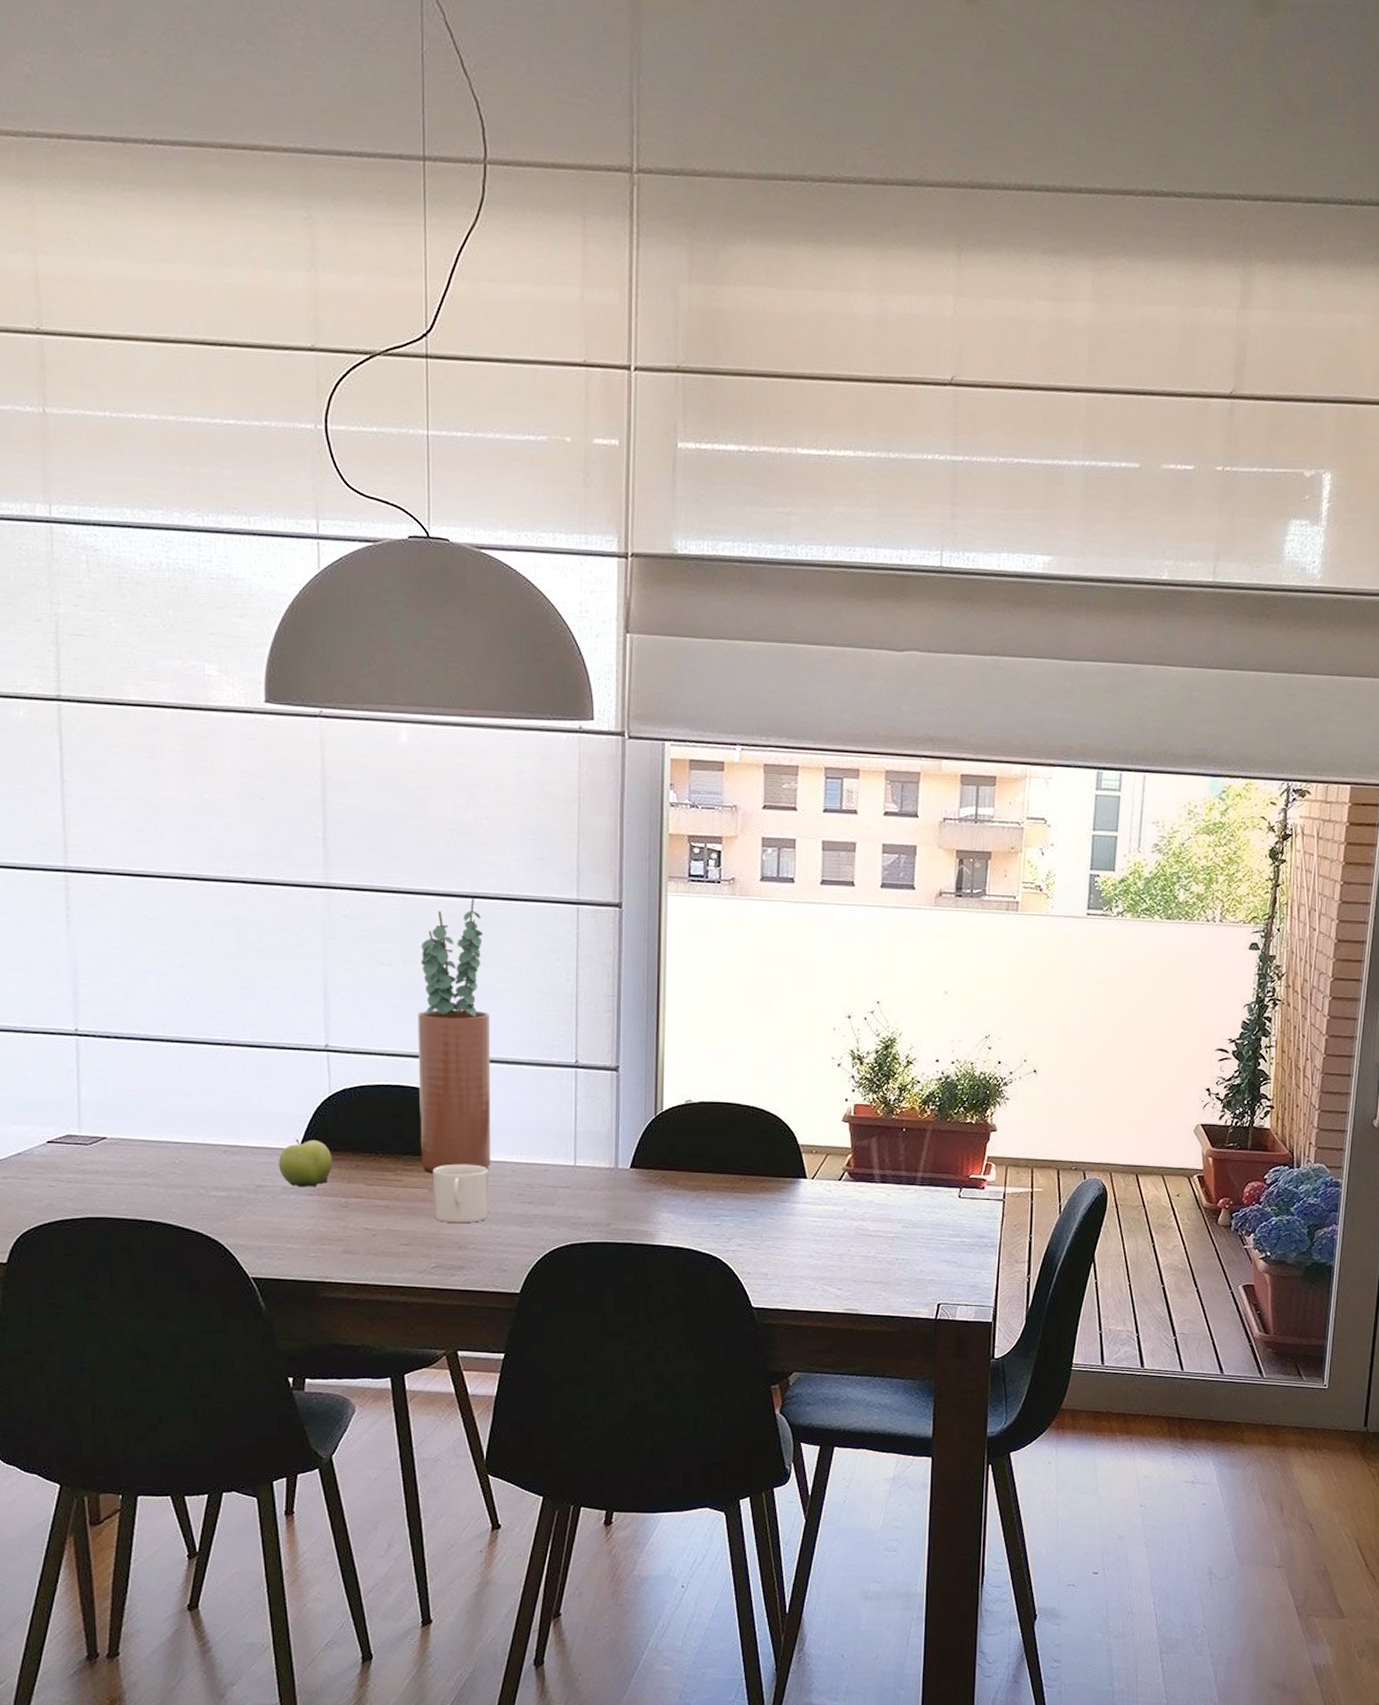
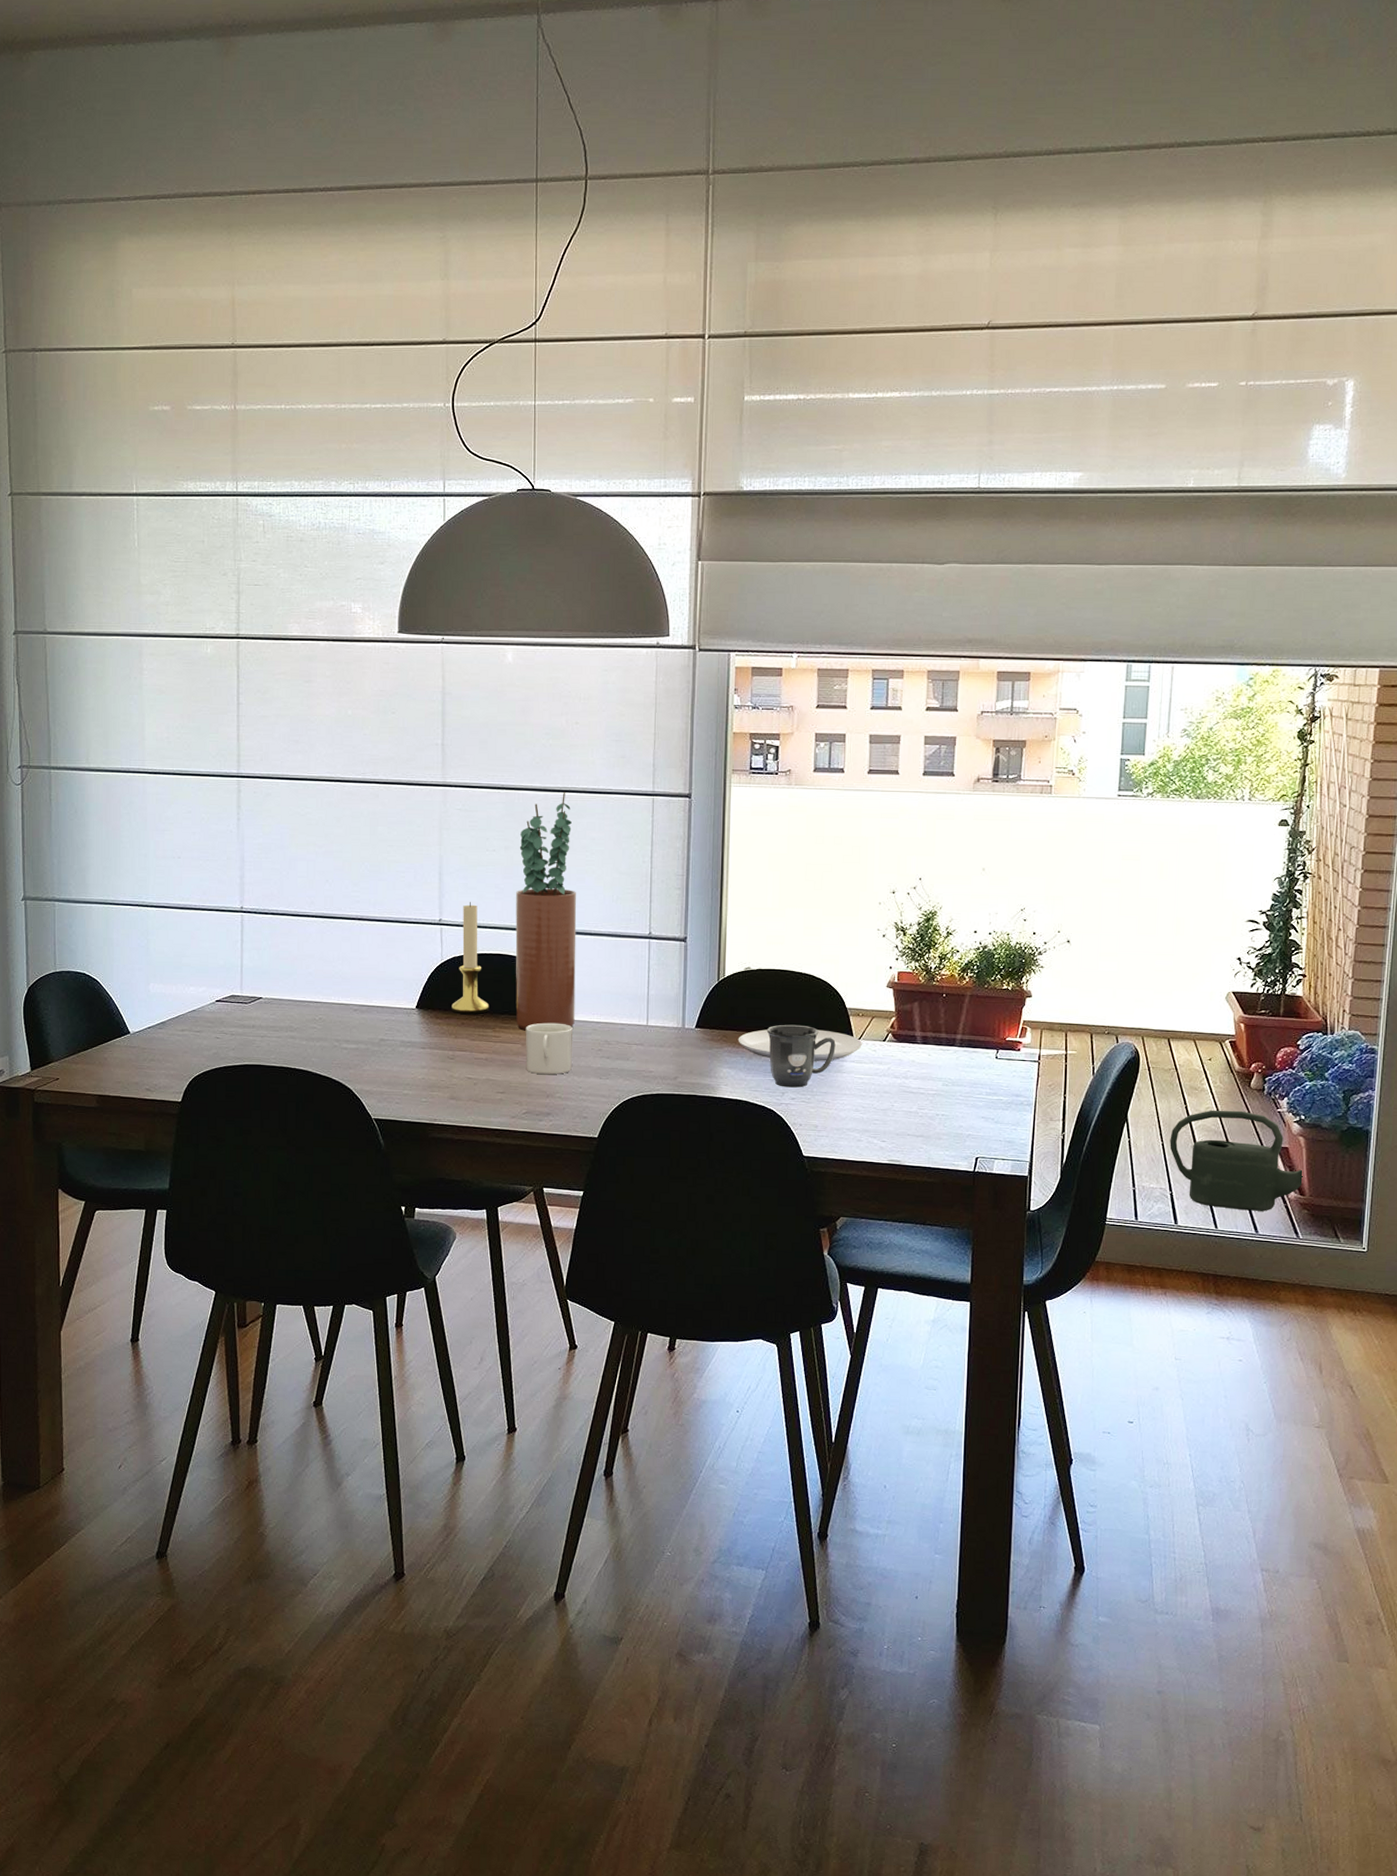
fruit: present [279,1139,332,1187] -> none [399,1000,442,1042]
candle holder: none [343,1024,389,1156] -> present [451,901,490,1015]
plate: none [678,1168,816,1203] -> present [738,1029,862,1061]
mug: none [710,1163,787,1233] -> present [766,1024,836,1088]
watering can: none [1137,1248,1268,1351] -> present [1170,1110,1303,1211]

